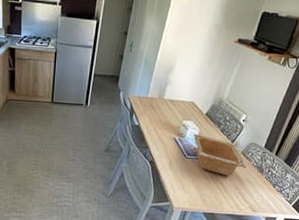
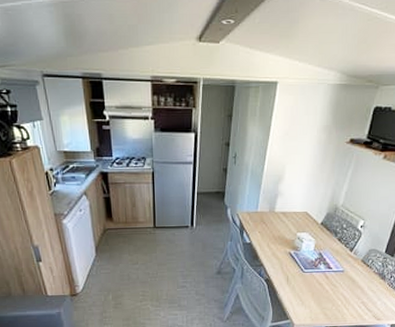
serving bowl: present [193,134,247,176] -> none [309,246,368,287]

